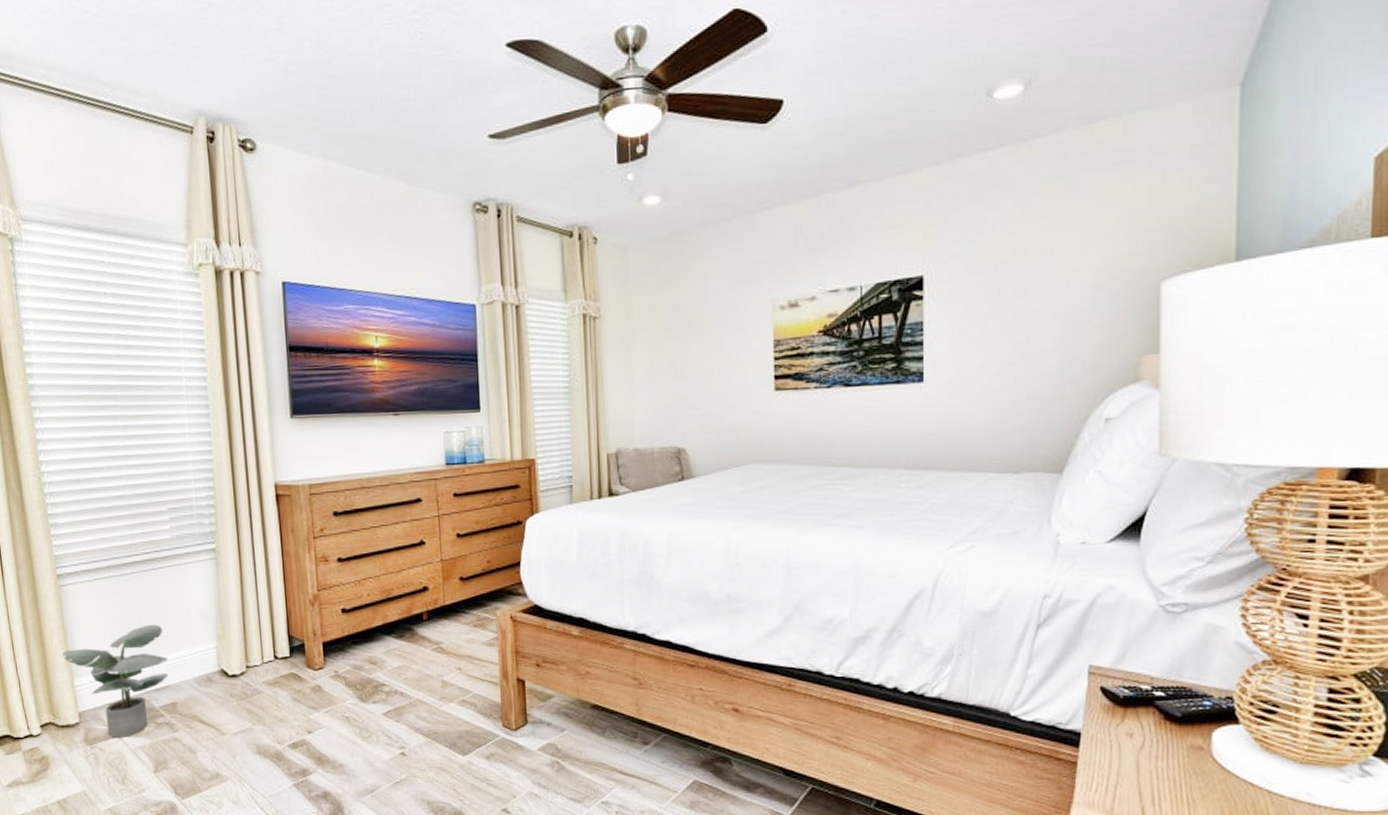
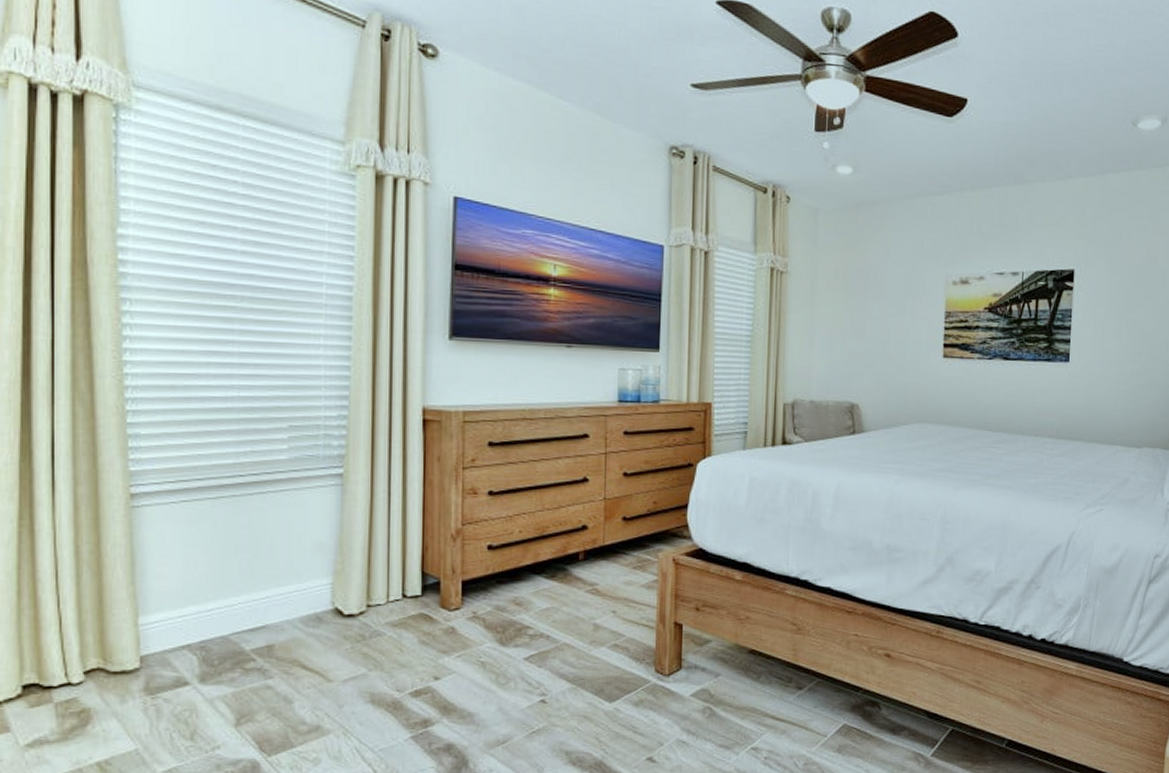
potted plant: present [62,624,169,738] -> none [126,555,269,686]

